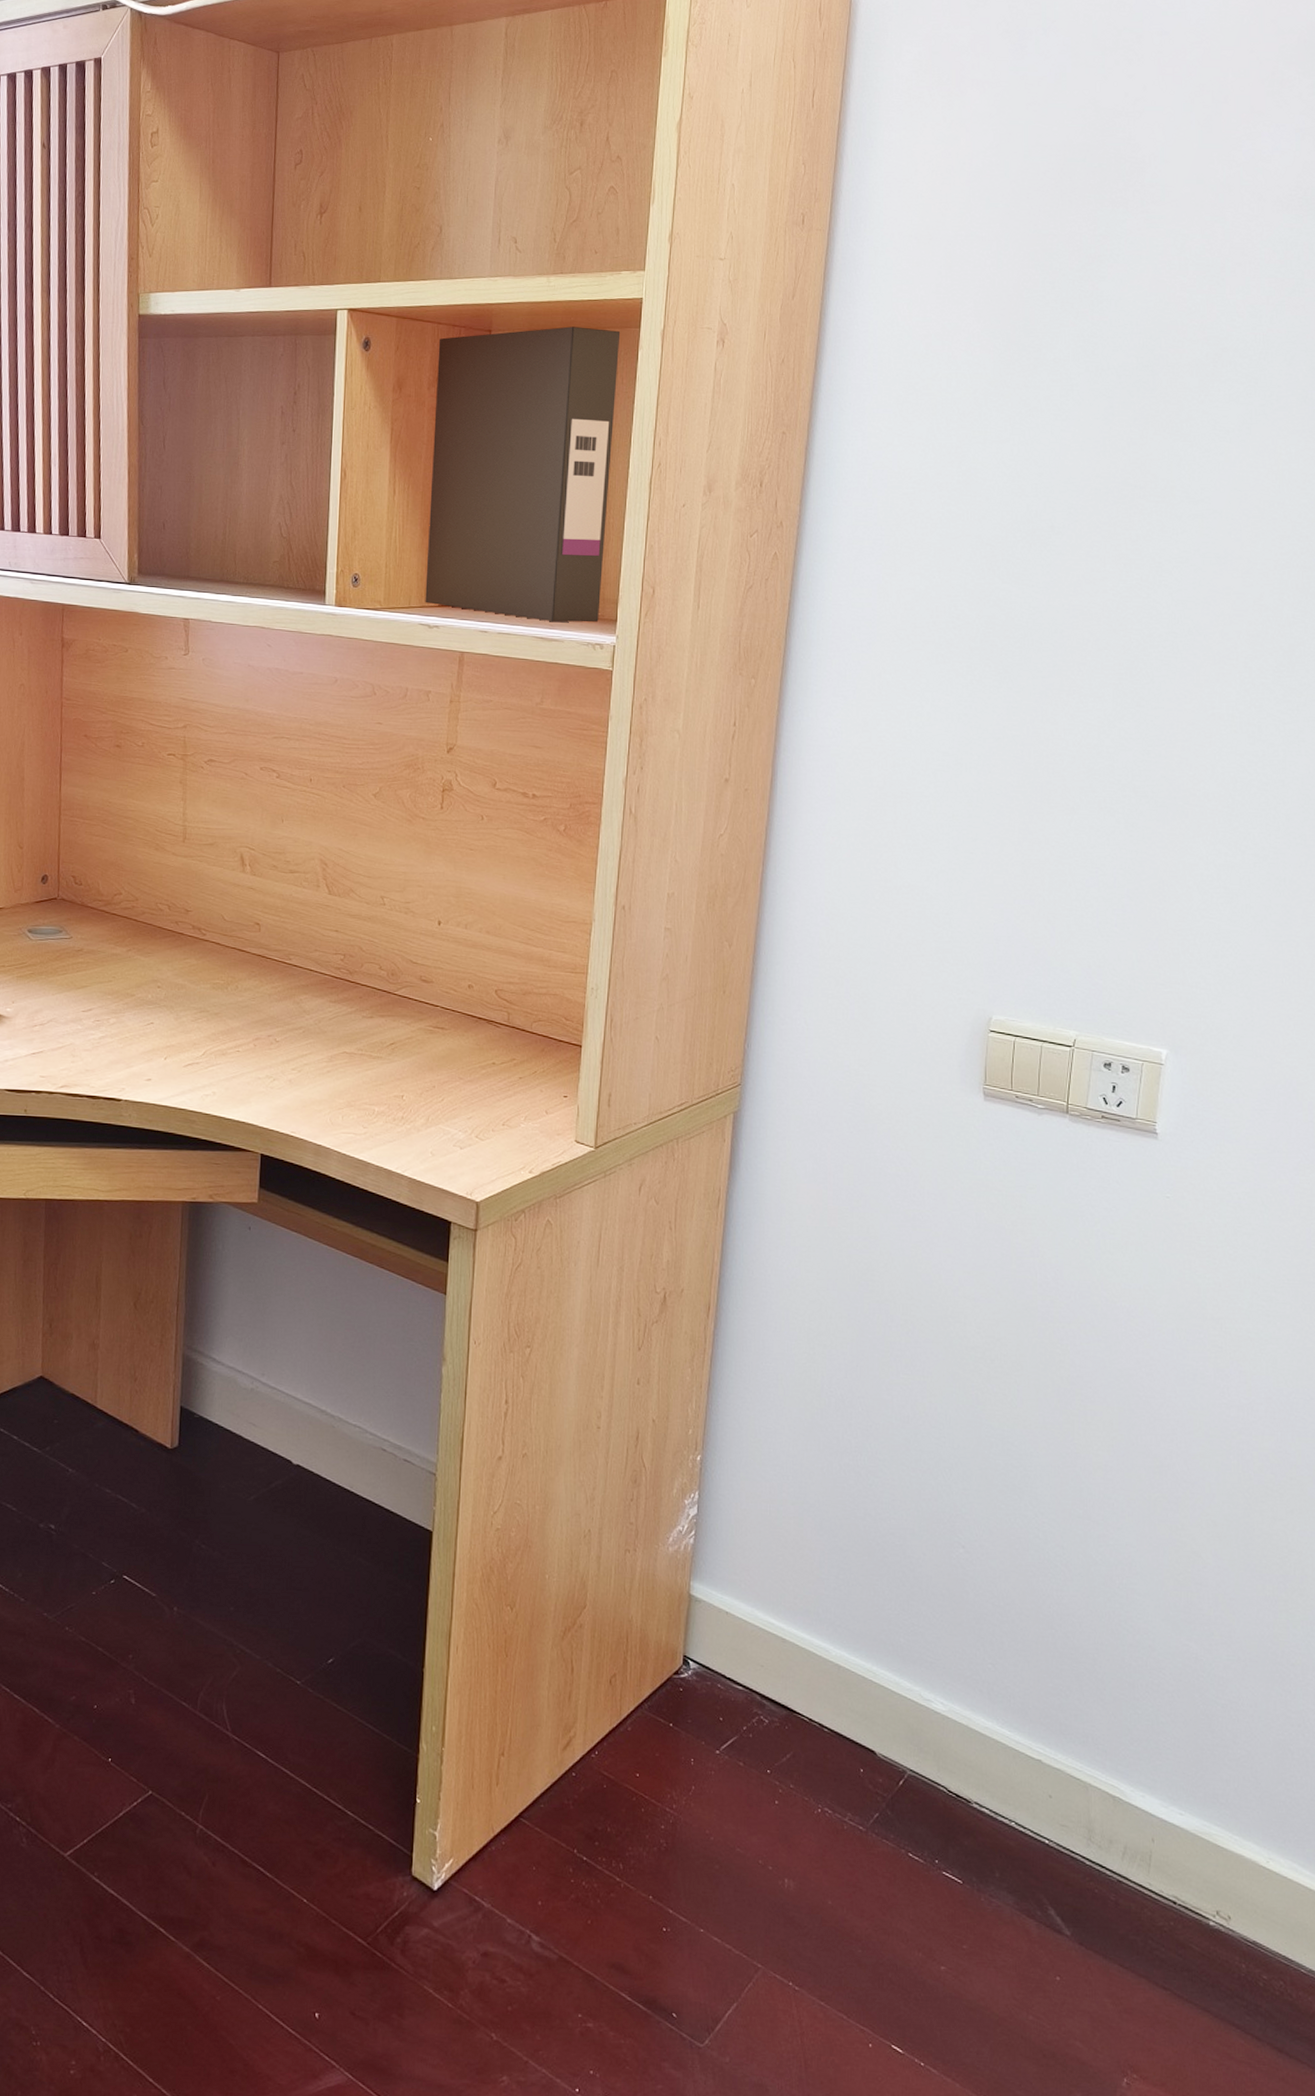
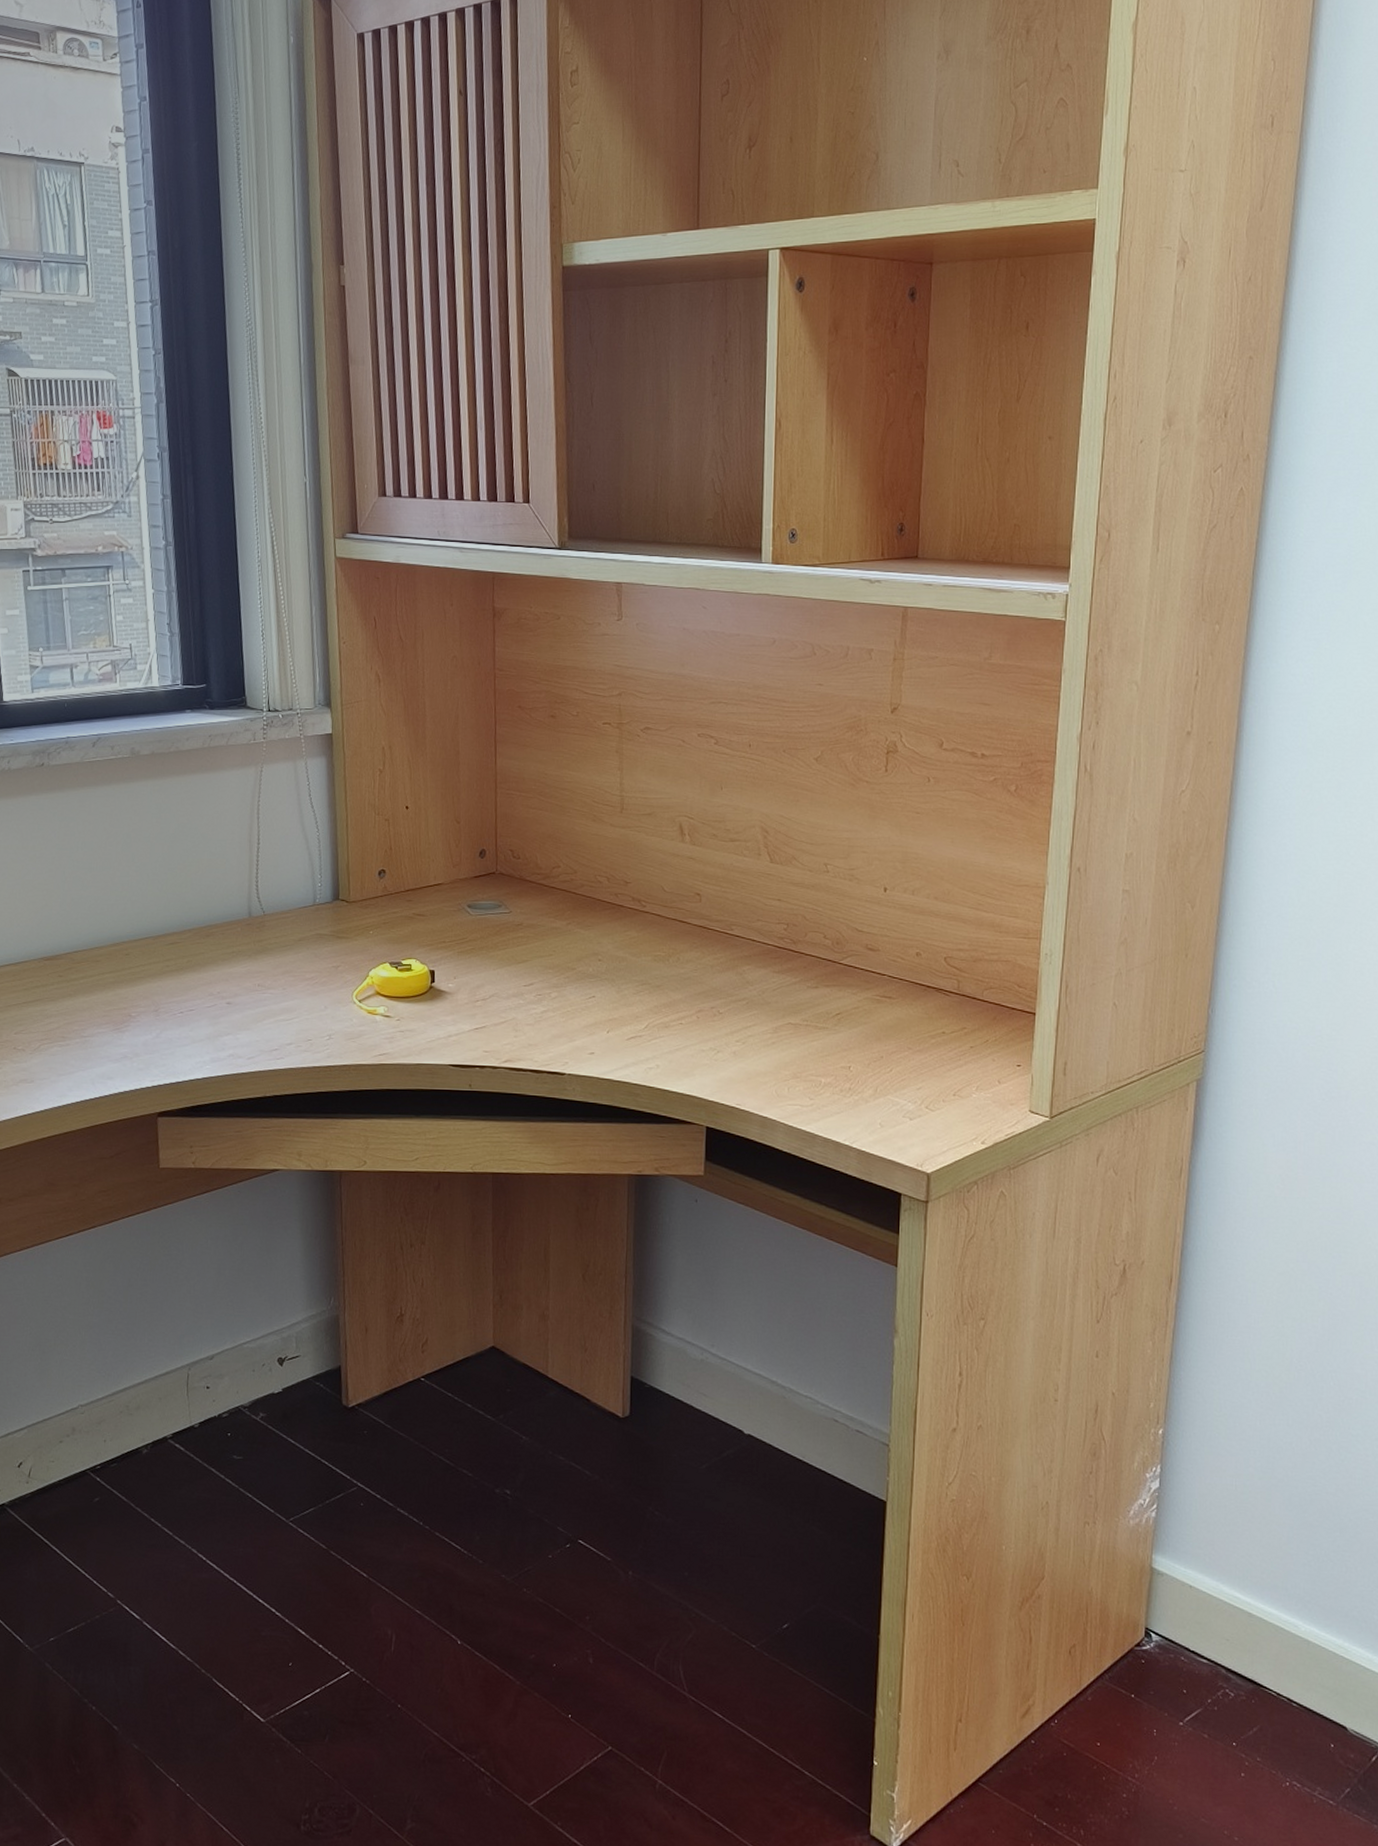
binder: present [425,326,621,623] -> none [866,253,1072,572]

